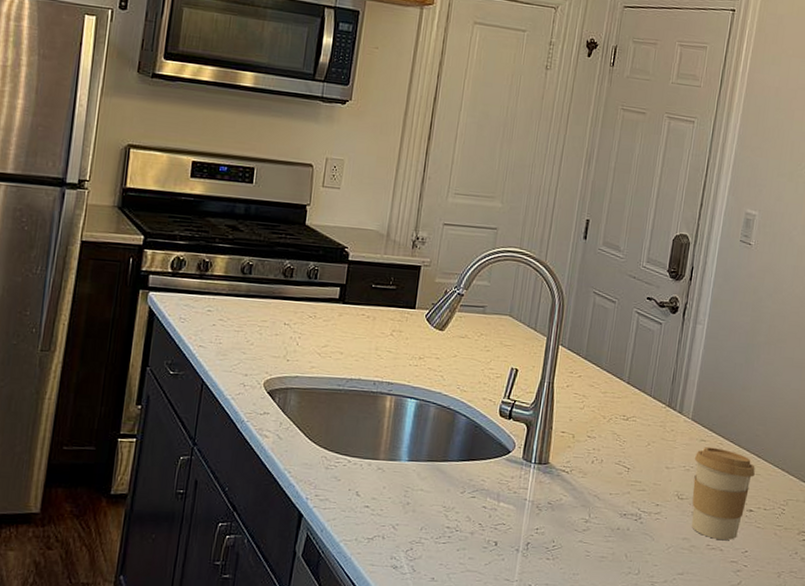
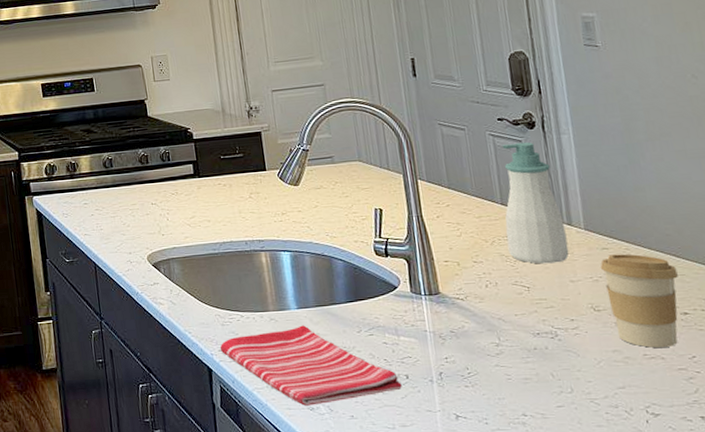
dish towel: none [317,479,489,564] -> present [219,325,402,406]
soap bottle: none [621,324,679,449] -> present [502,142,569,264]

